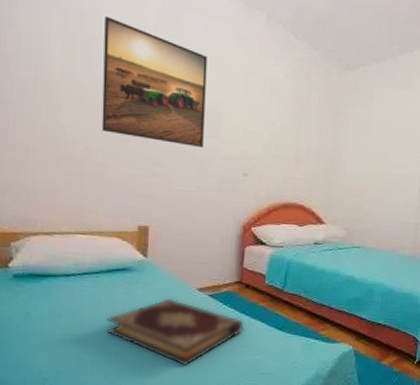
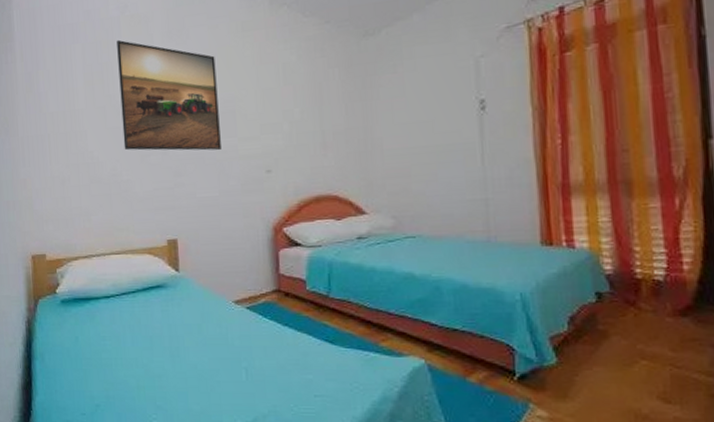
book: present [106,298,244,366] -> none [147,313,290,389]

